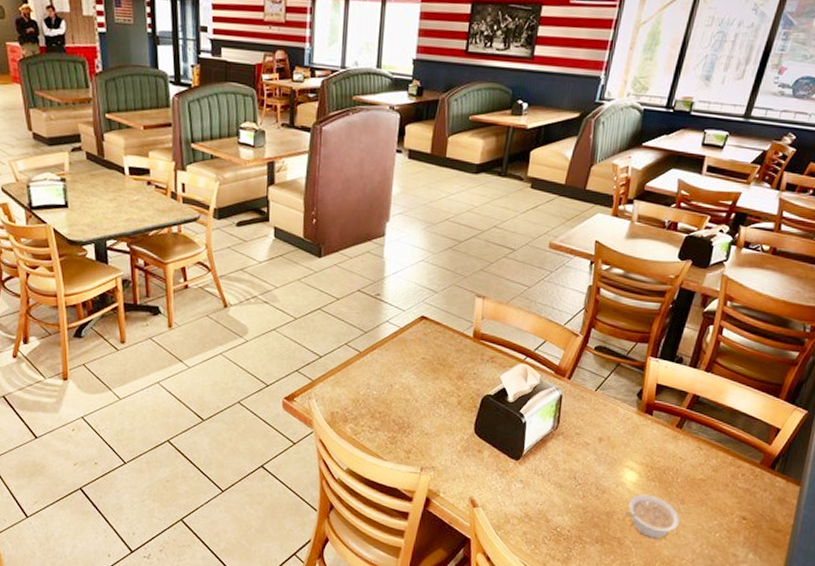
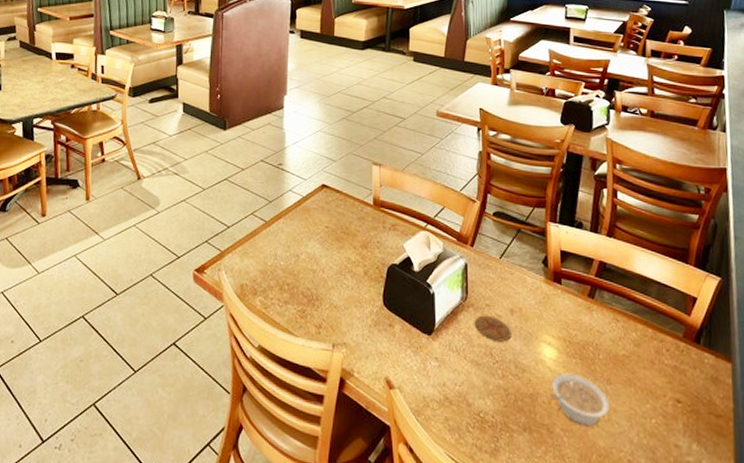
coaster: none [563,442,597,467] -> present [475,315,511,342]

